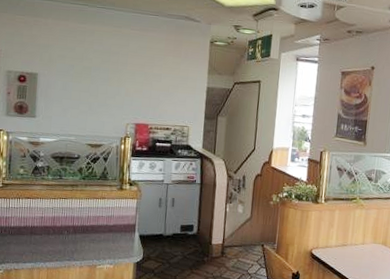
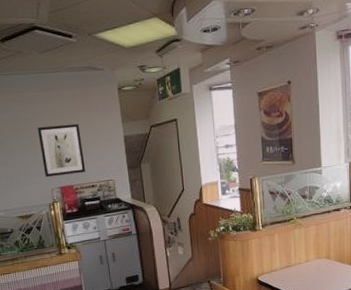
wall art: none [123,62,167,115] -> present [37,123,86,178]

